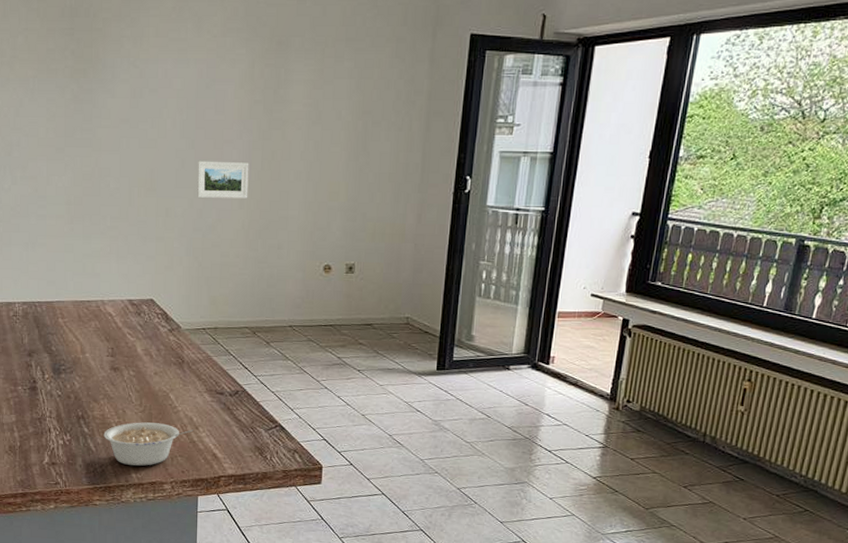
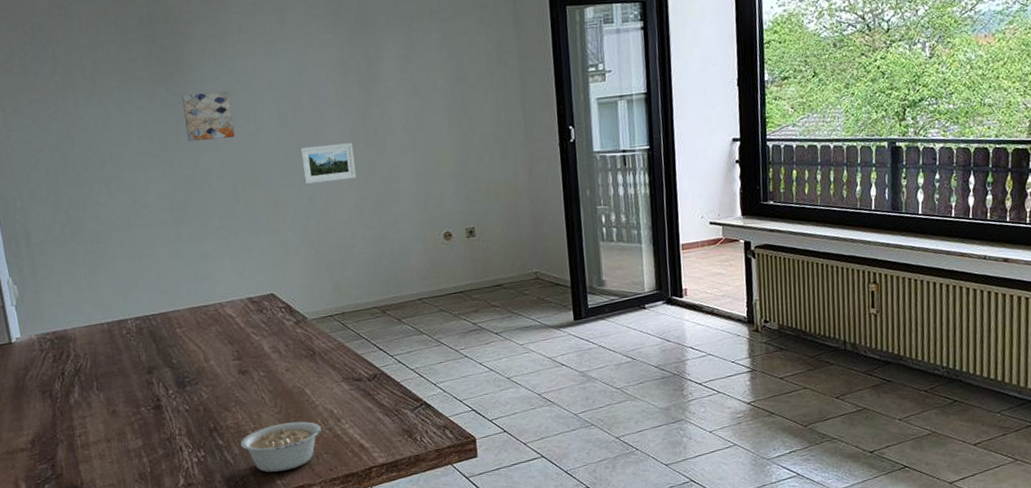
wall art: none [91,92,138,141] -> present [181,91,235,142]

